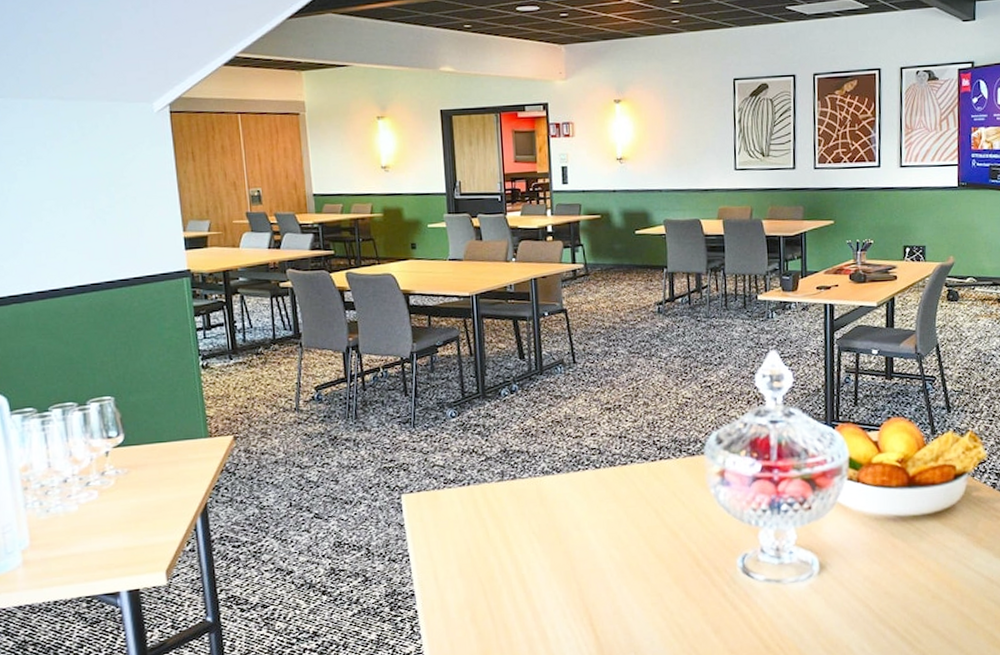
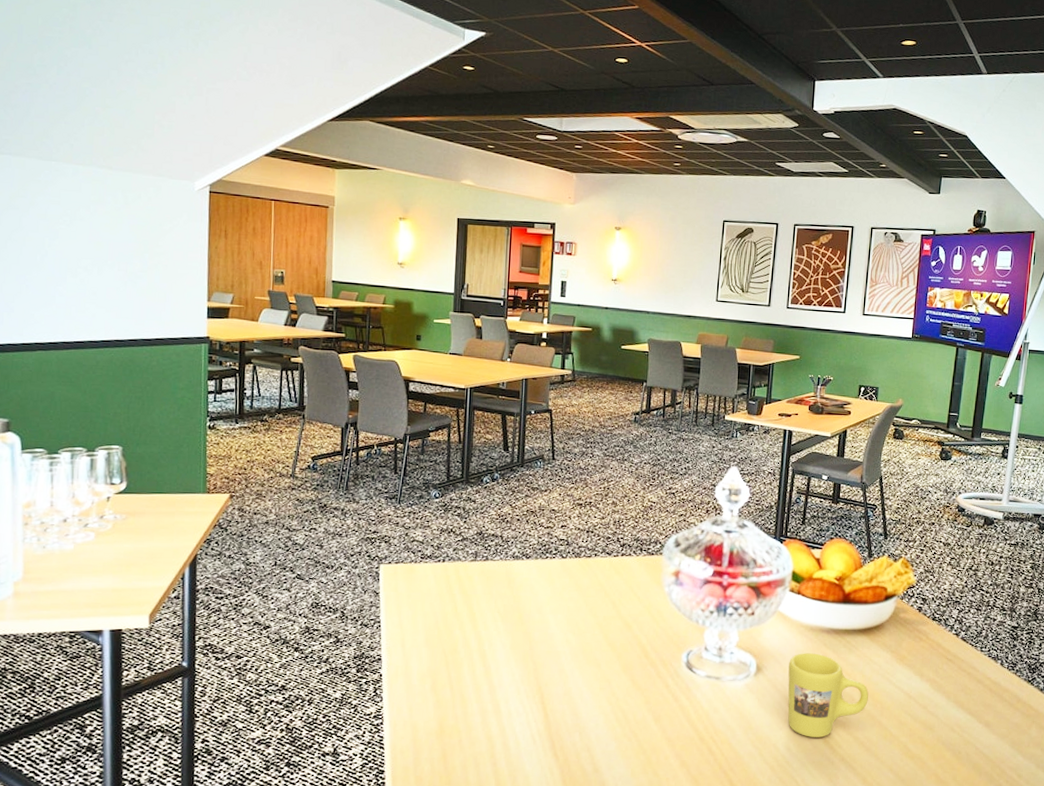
mug: none [854,544,946,635] -> present [788,653,869,737]

